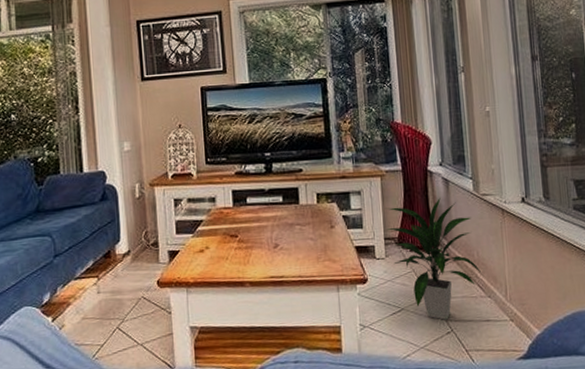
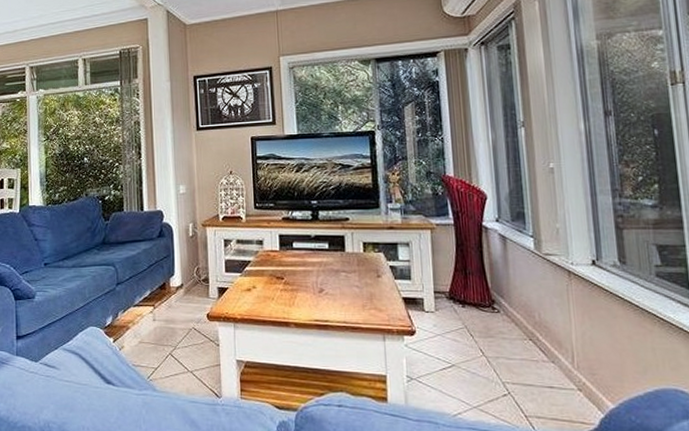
indoor plant: present [385,197,483,320] -> none [436,254,546,381]

